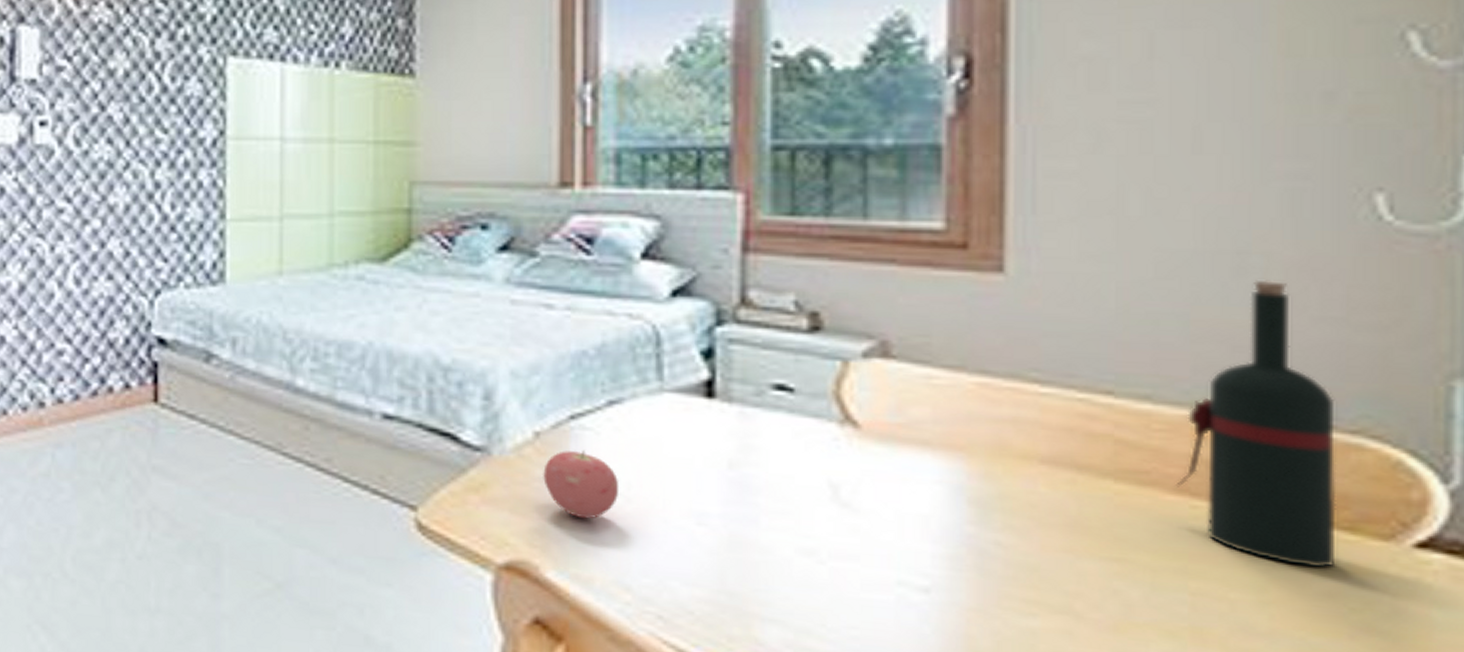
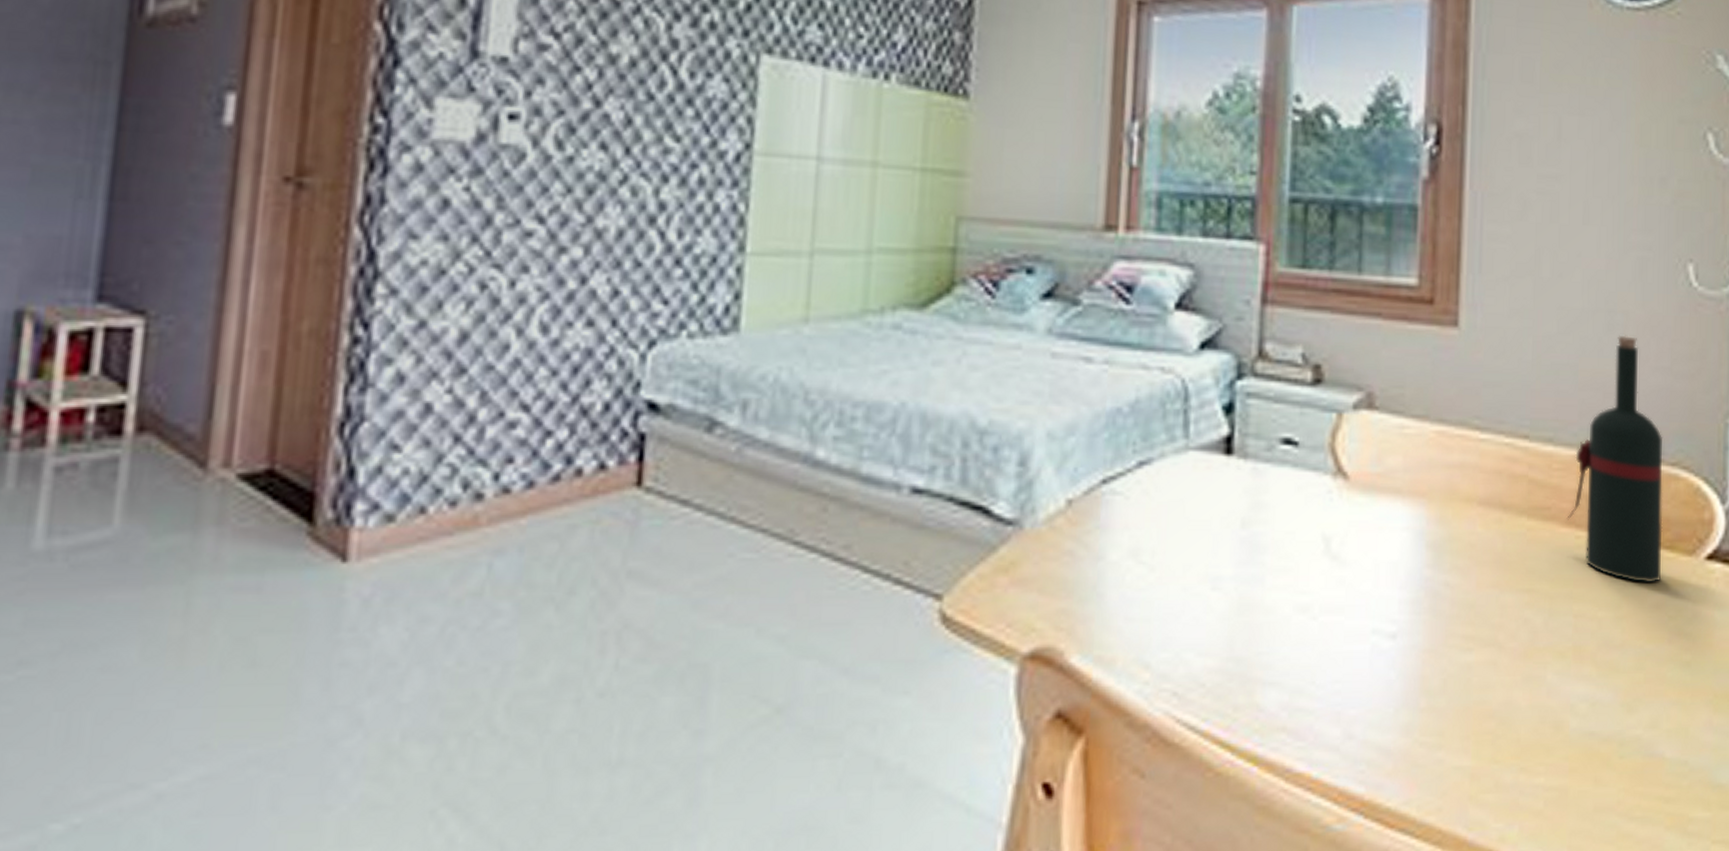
apple: present [543,449,620,519] -> none [1073,516,1144,593]

